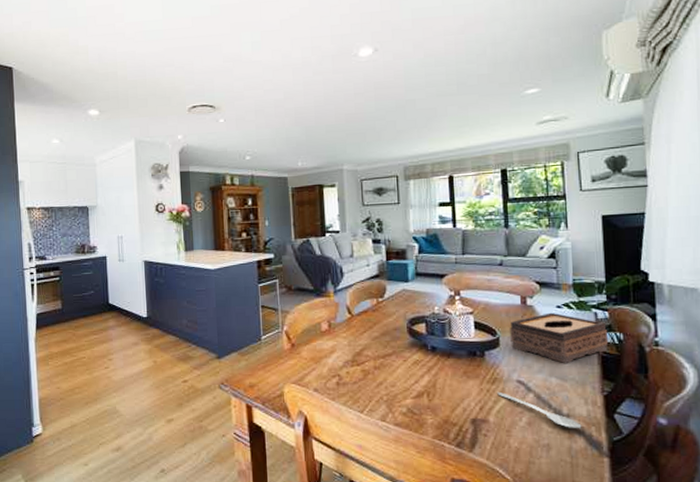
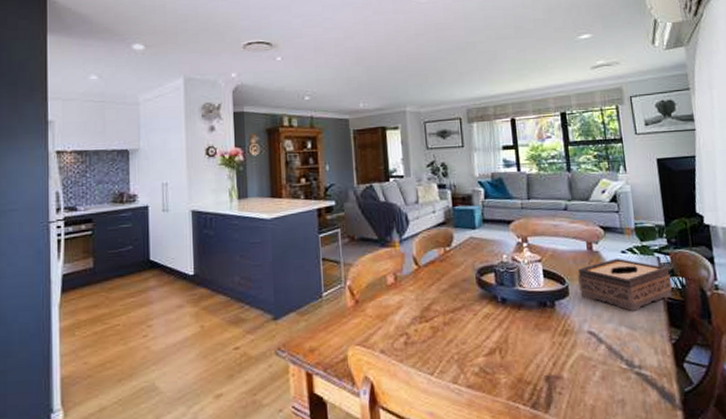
soupspoon: present [497,391,582,429] -> none [569,344,654,381]

